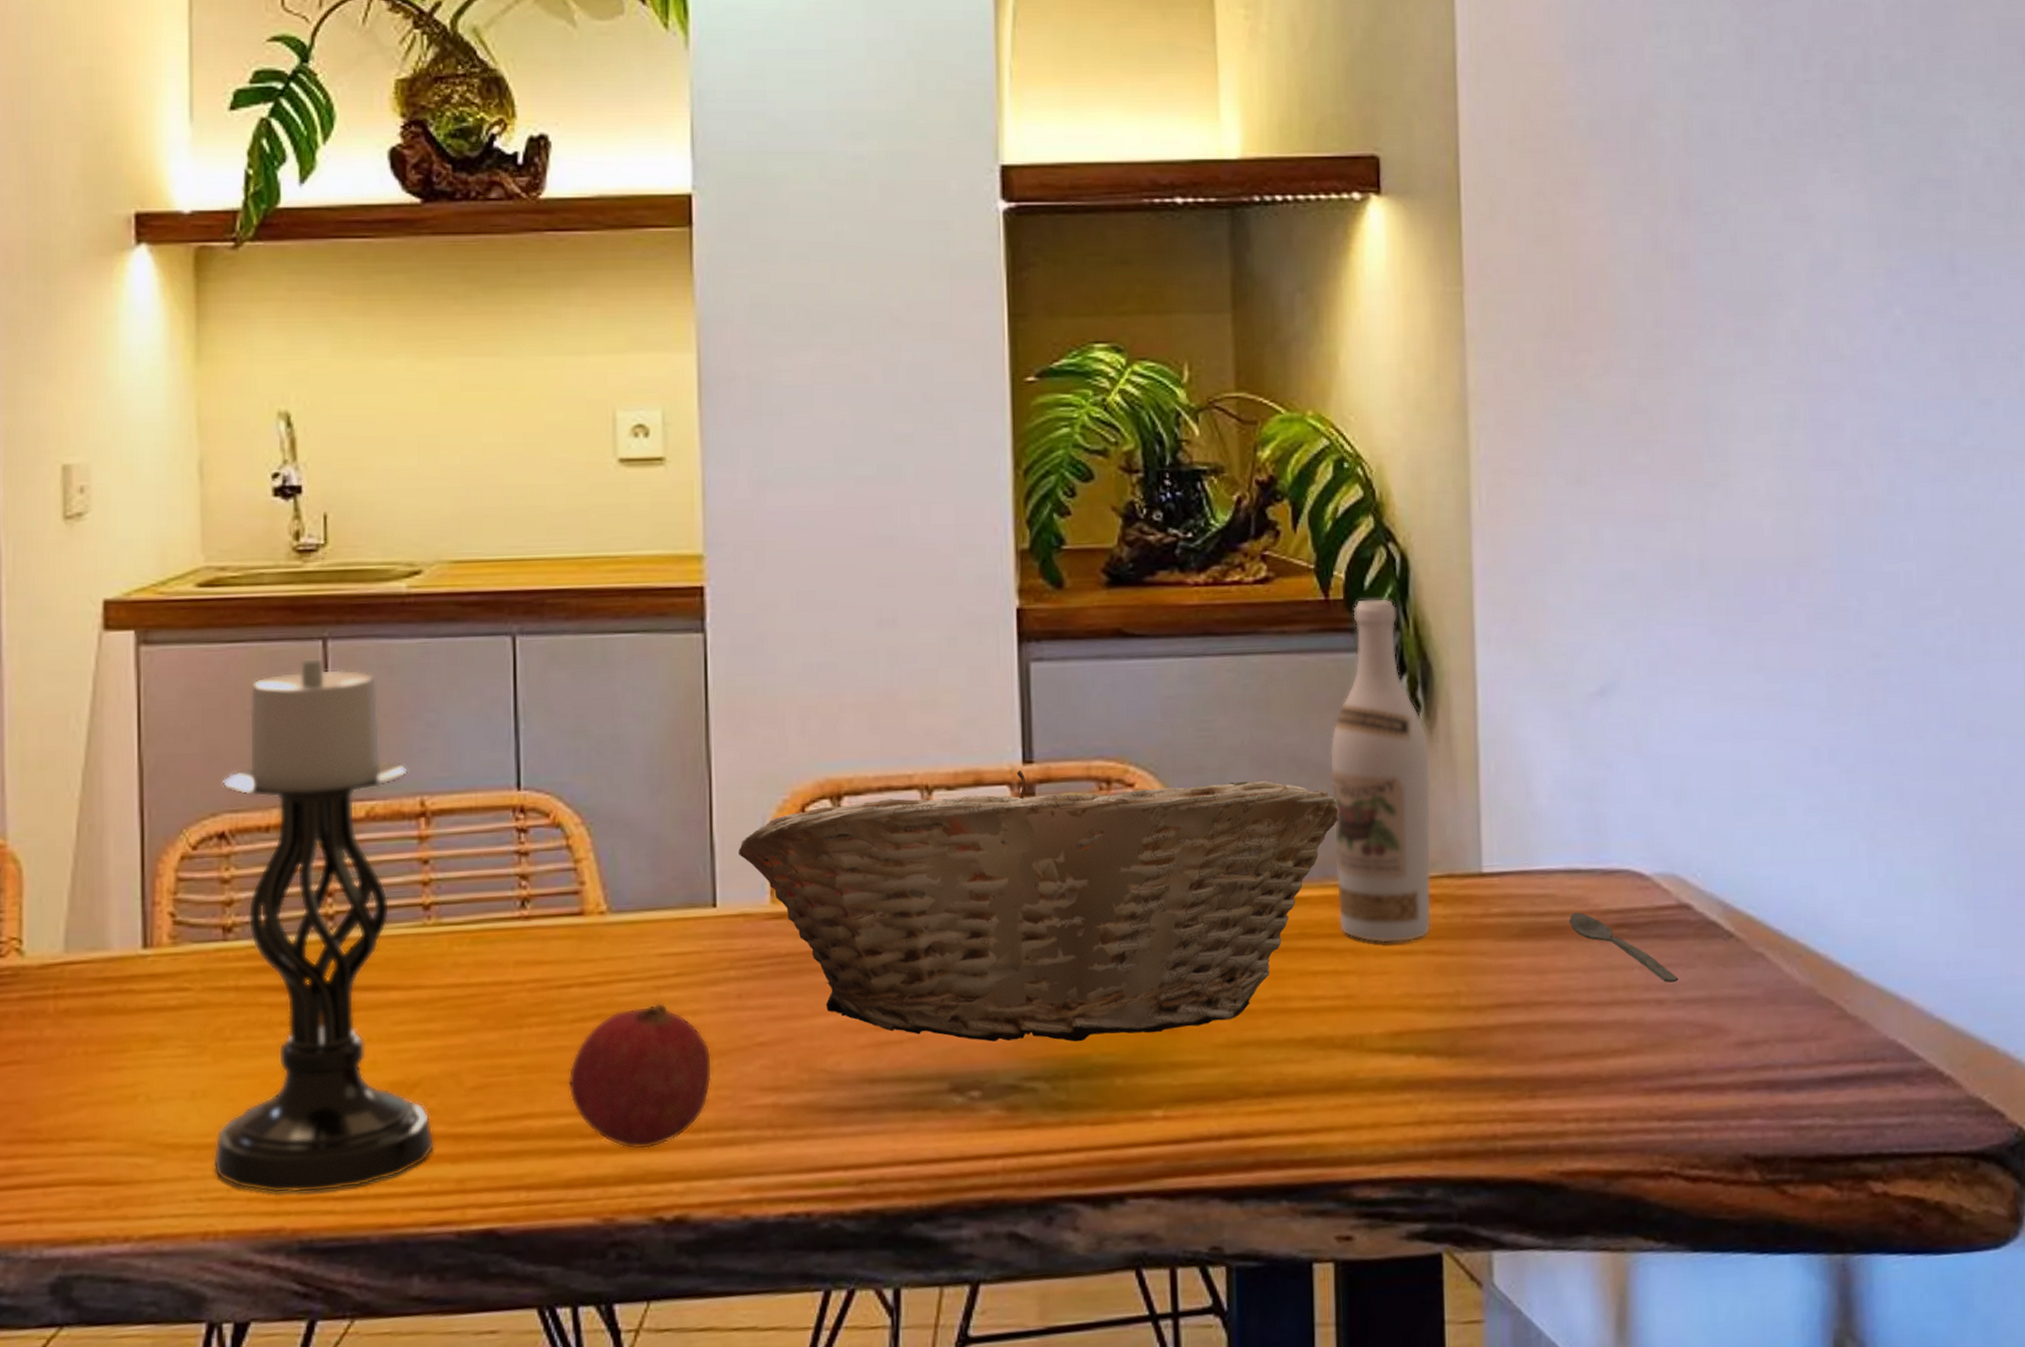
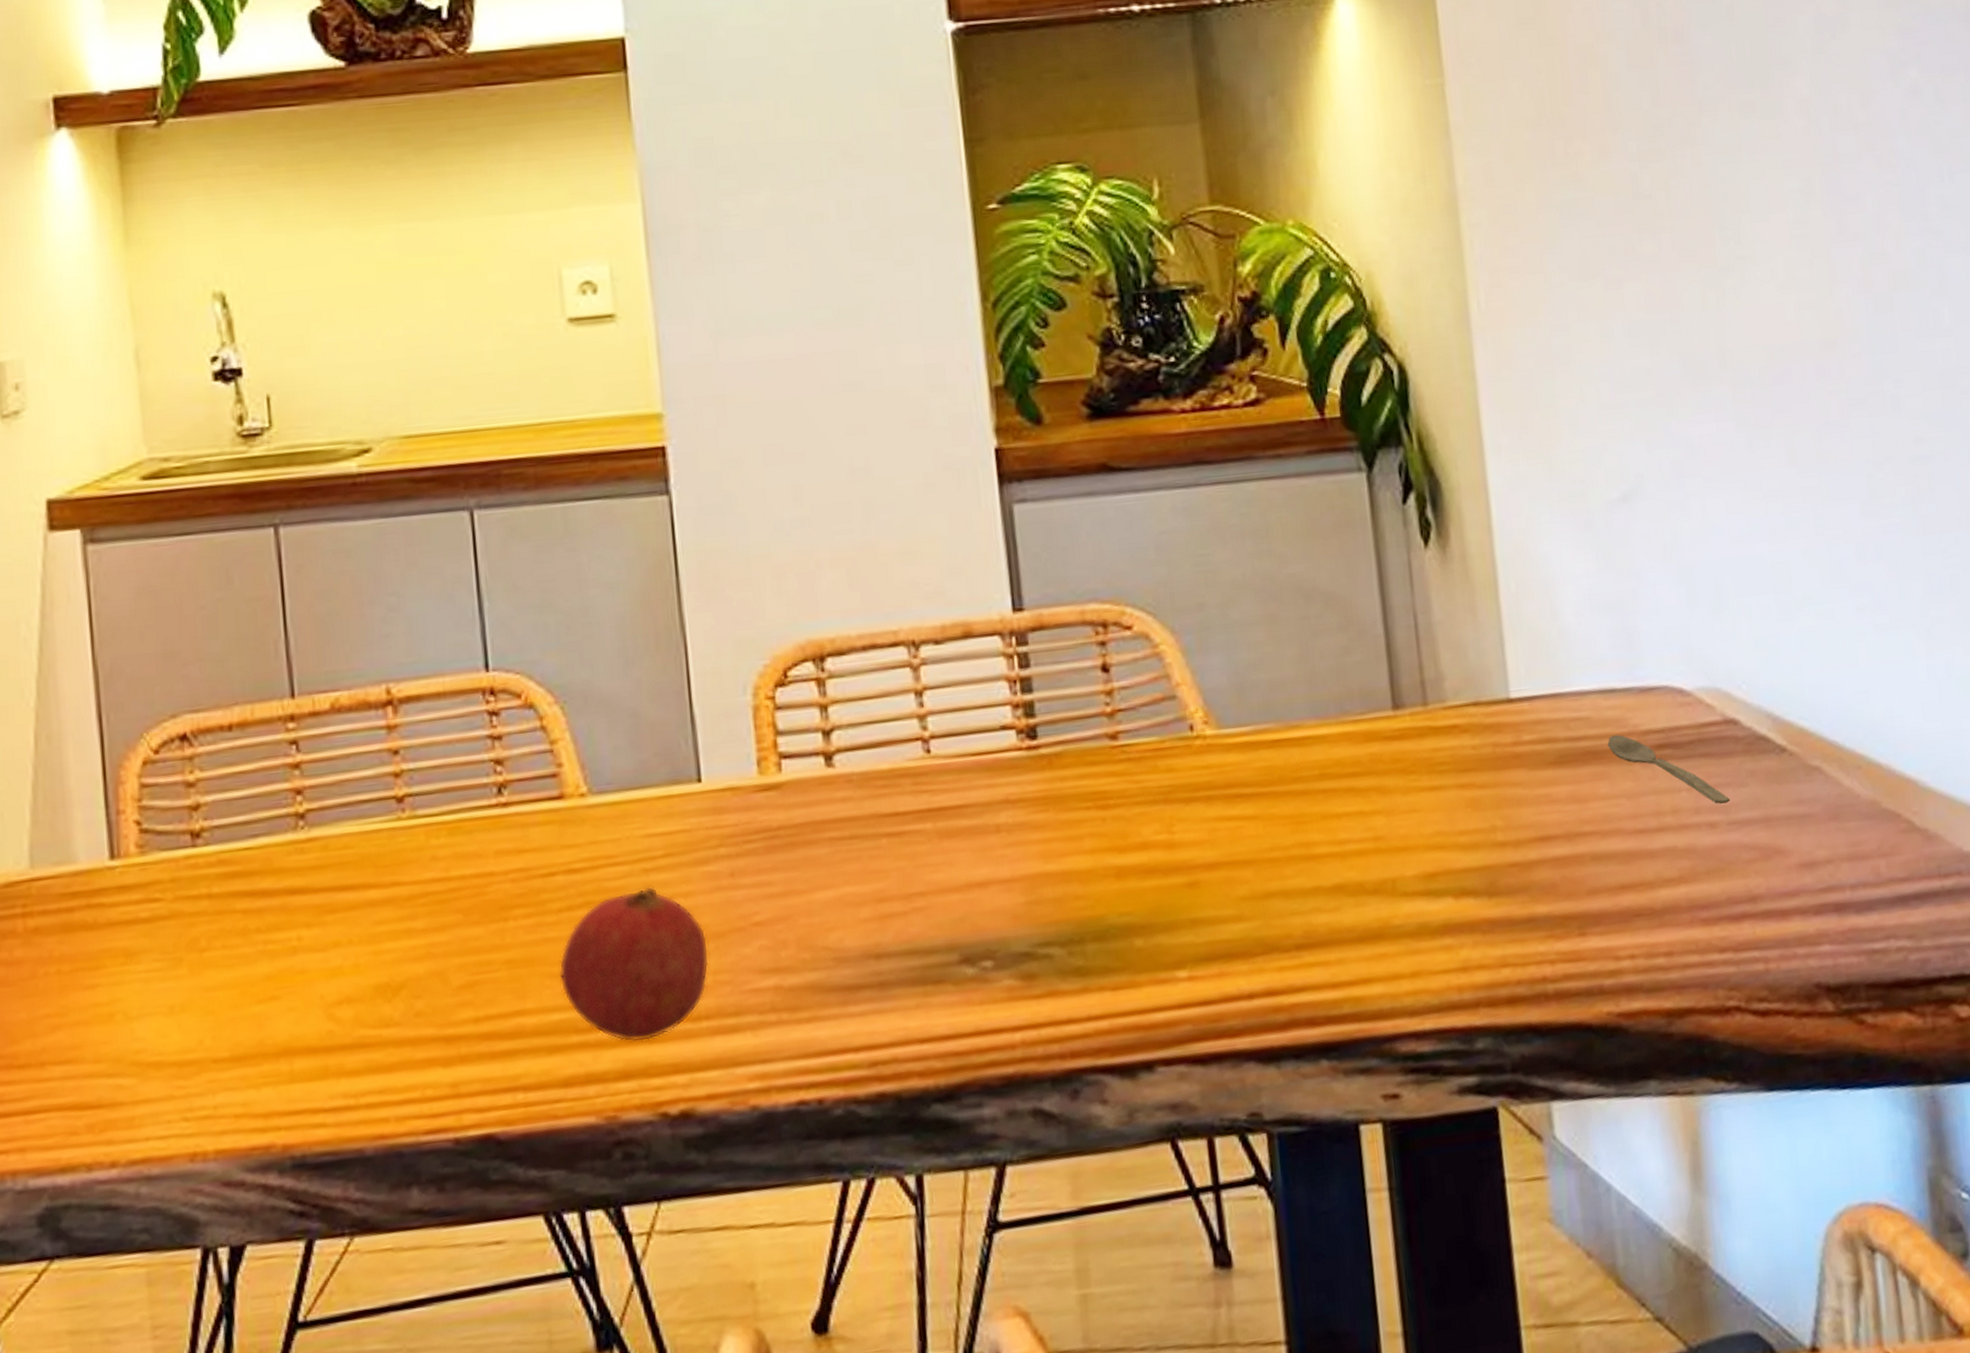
candle holder: present [213,657,435,1194] -> none [181,545,425,1109]
fruit basket: present [739,770,1339,1042] -> none [721,613,1353,908]
wine bottle: present [1330,597,1432,944] -> none [1337,412,1460,780]

